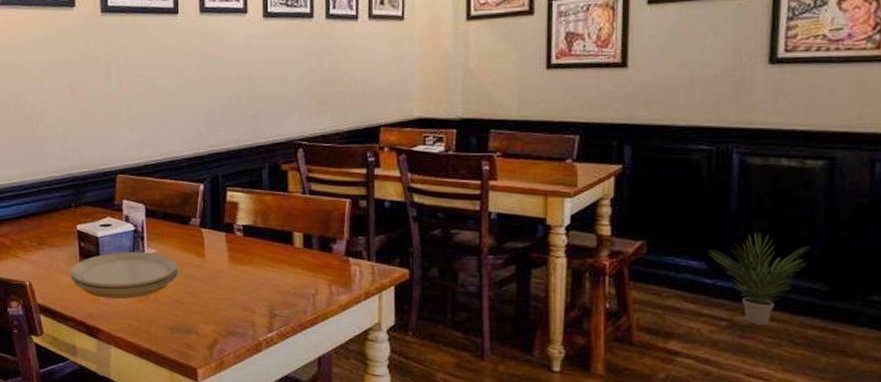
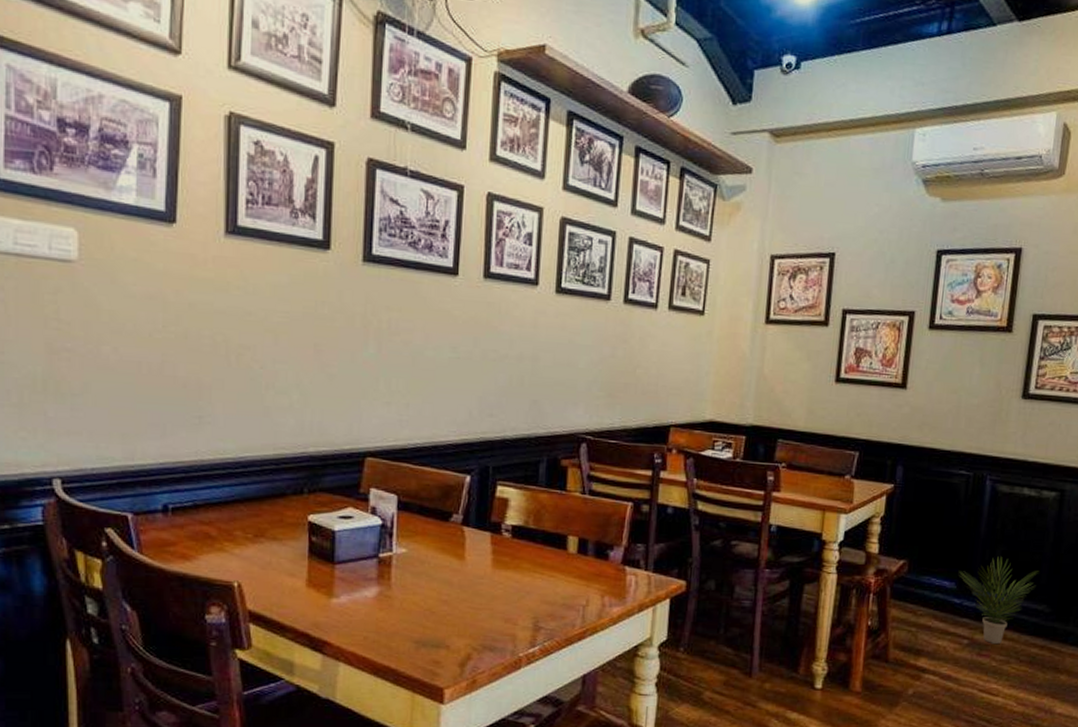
plate: present [69,252,178,298] -> none [294,550,432,606]

